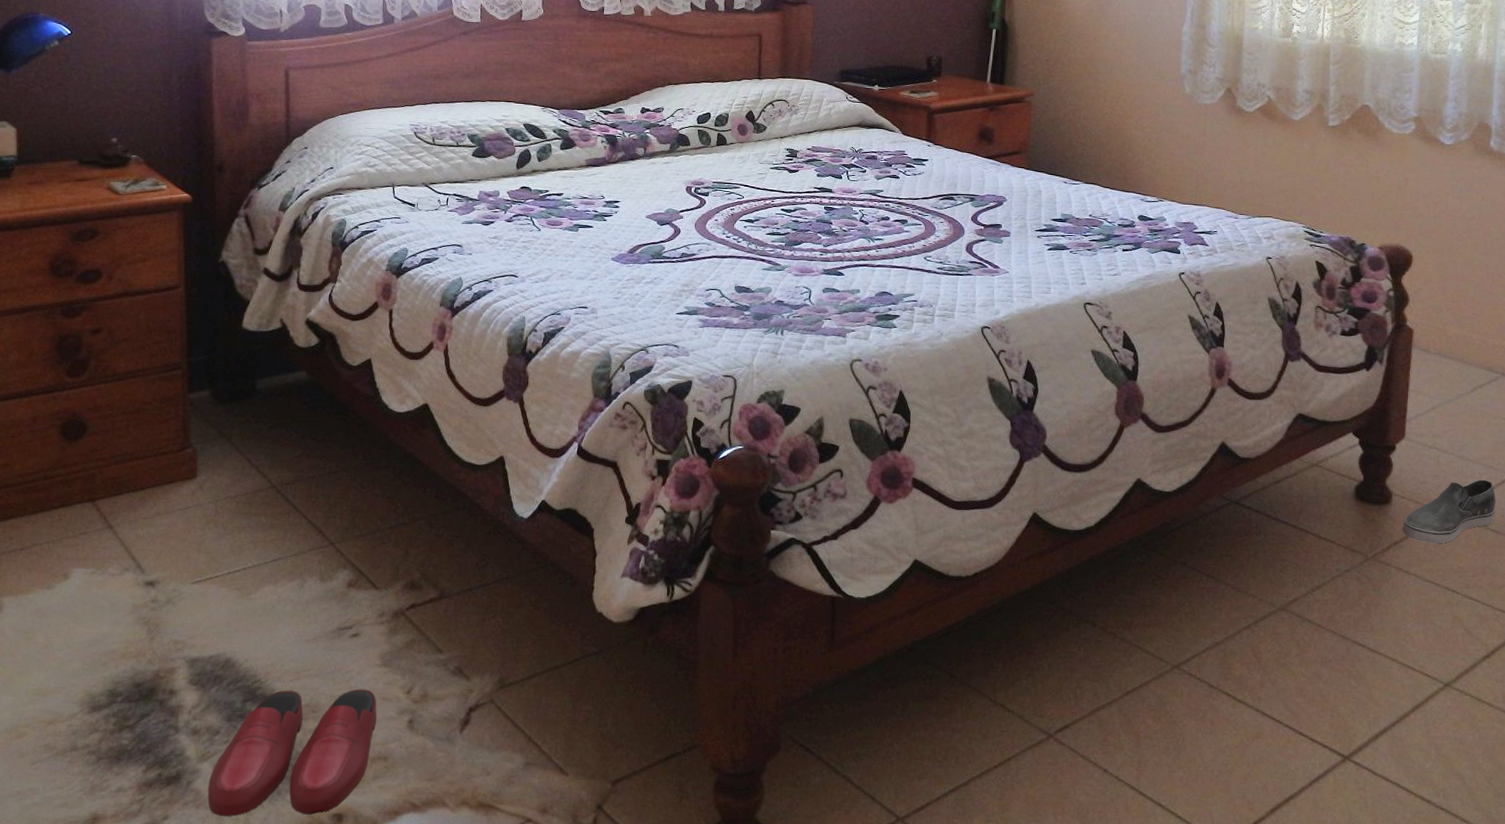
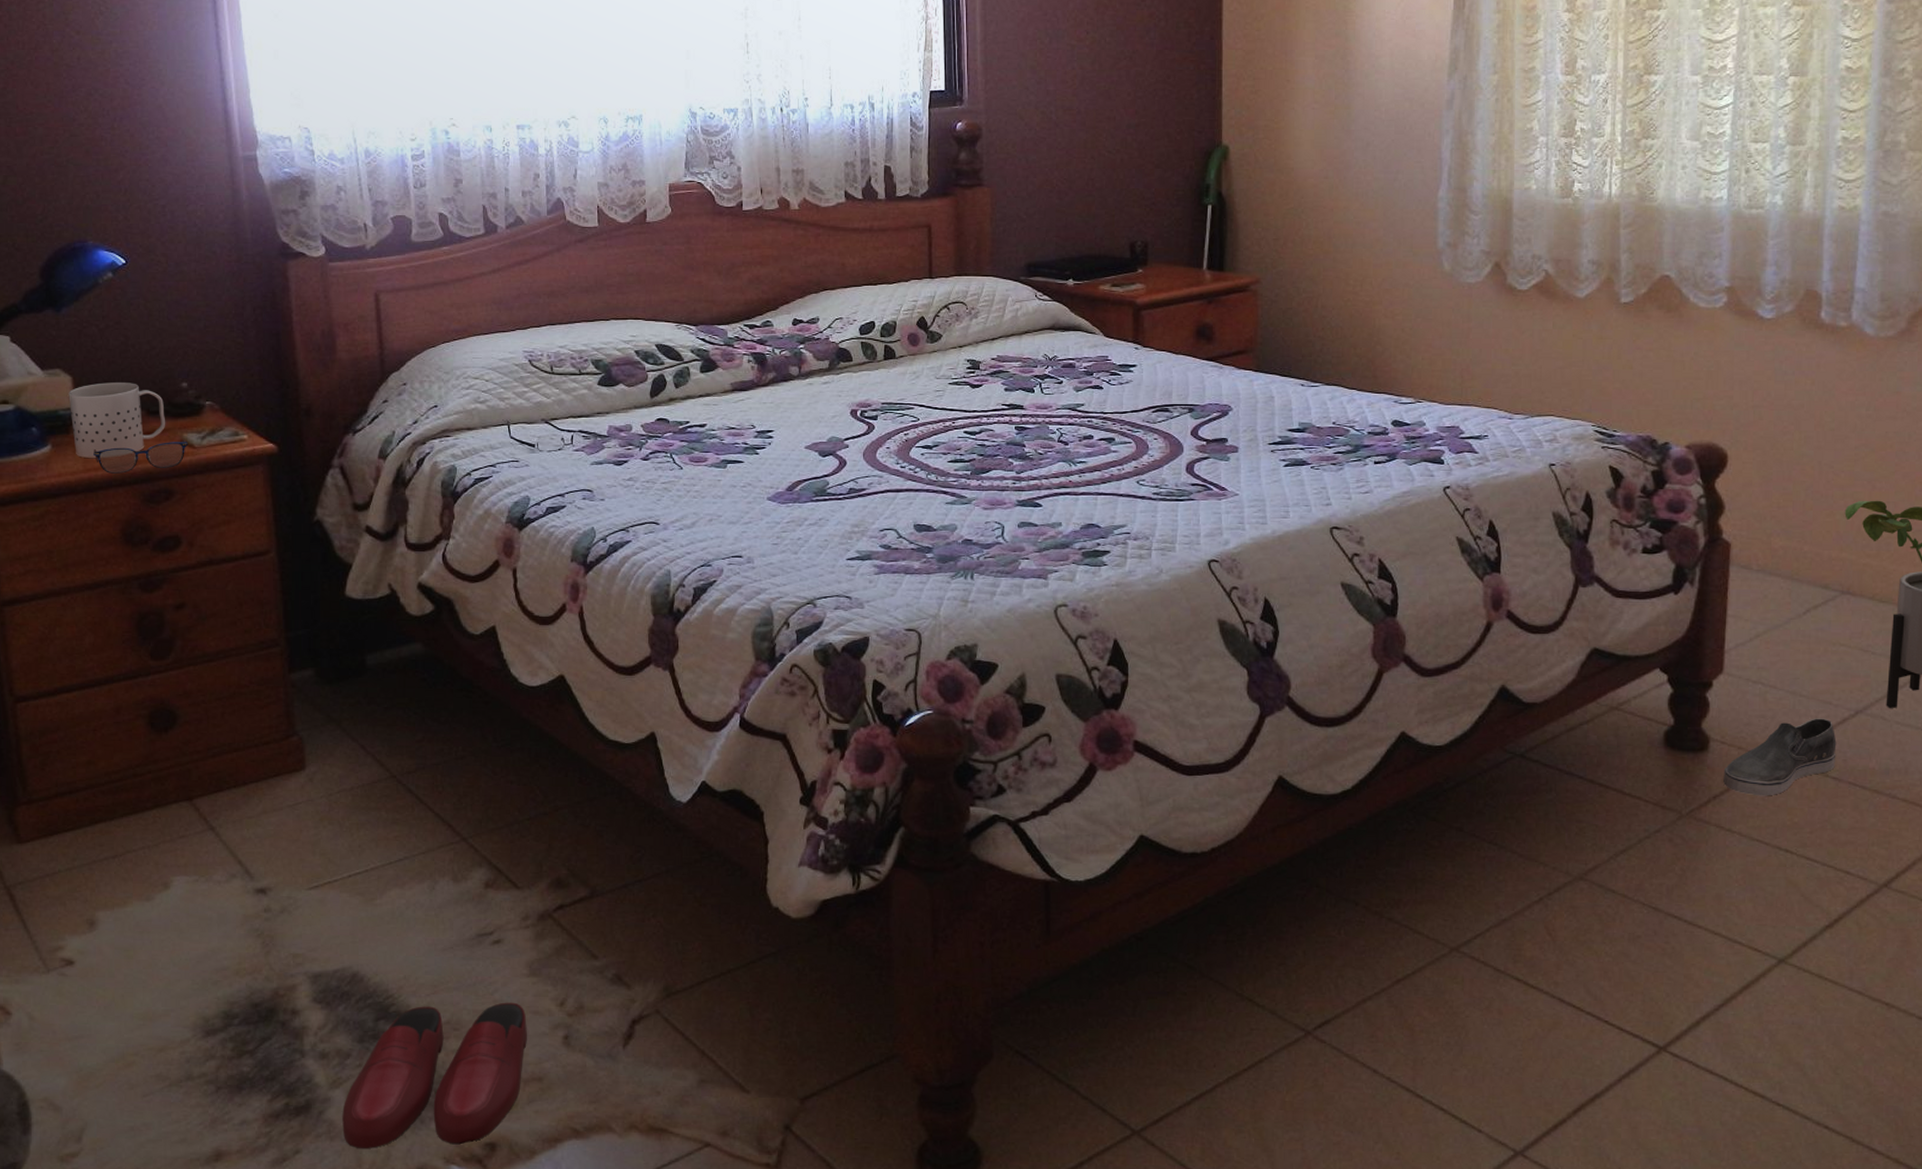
mug: none [12,135,96,200] -> present [68,382,166,459]
glasses: none [30,187,114,214] -> present [93,439,189,474]

